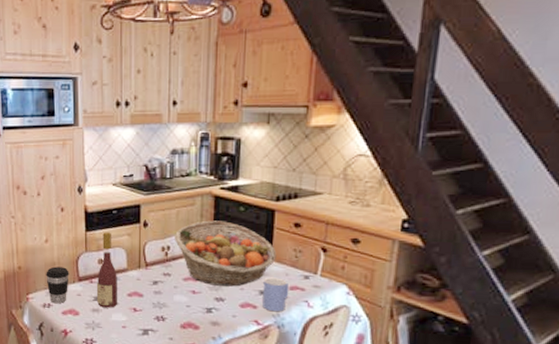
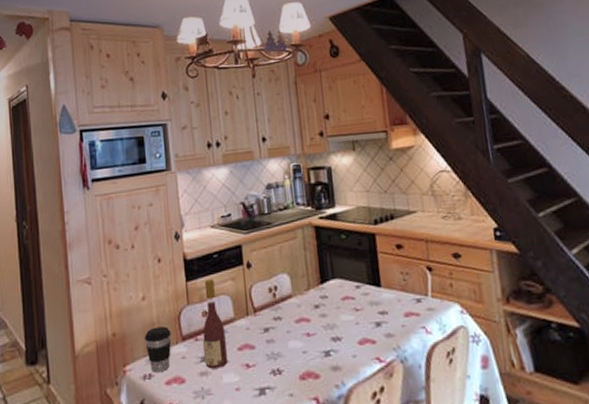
fruit basket: present [173,220,277,287] -> none [279,251,386,324]
mug: present [262,277,290,312] -> none [377,305,405,345]

